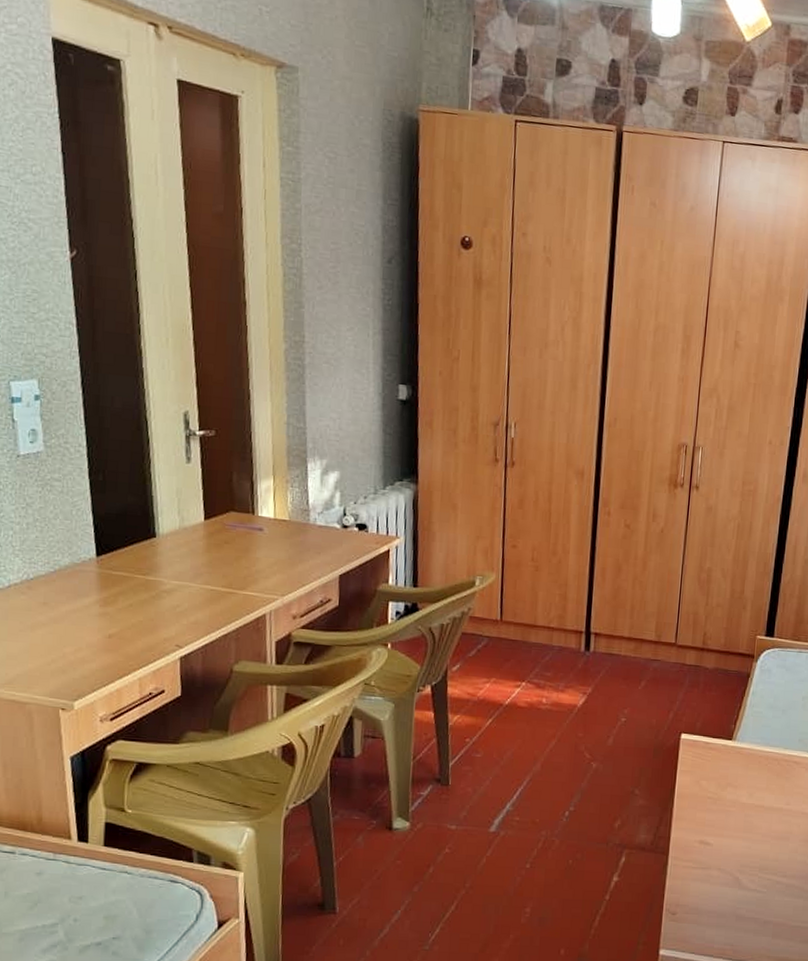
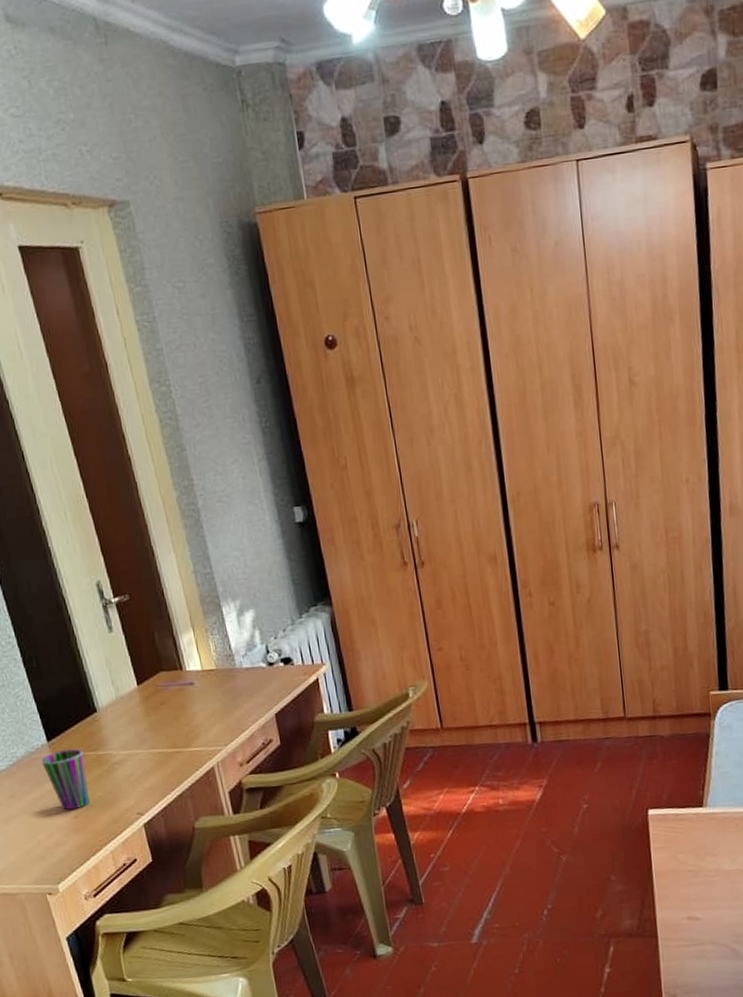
cup: none [85,568,132,630] -> present [41,749,90,810]

